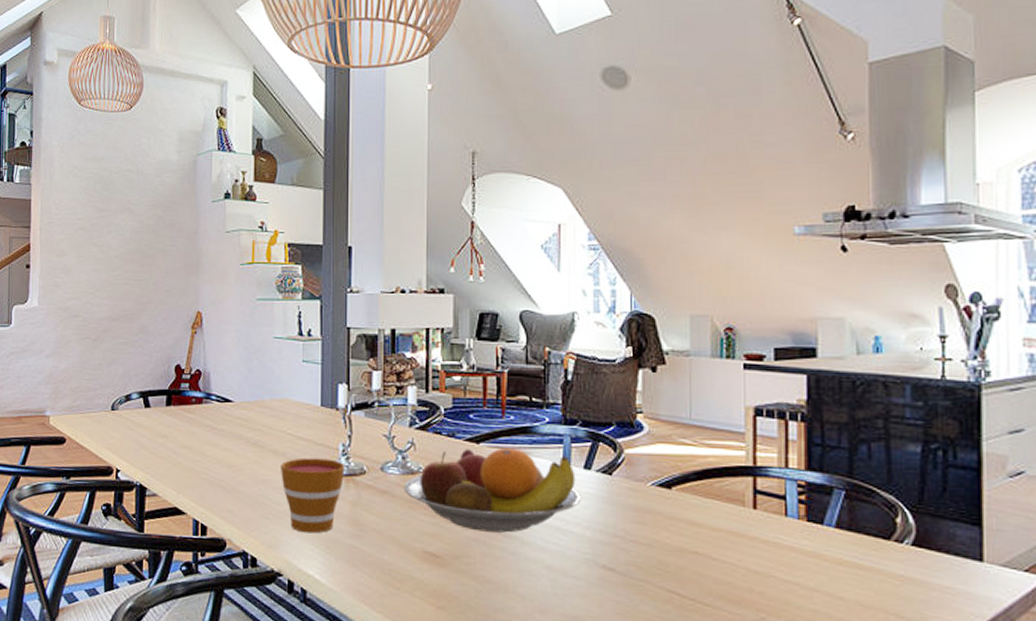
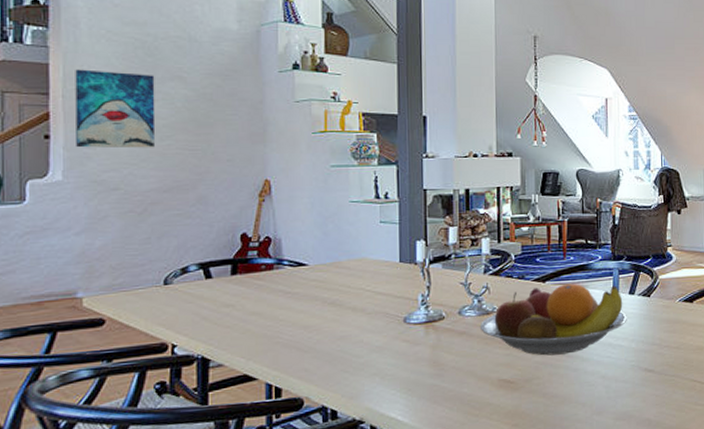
wall art: none [49,204,109,278] -> present [75,69,156,148]
cup: present [281,458,345,534] -> none [360,309,425,380]

